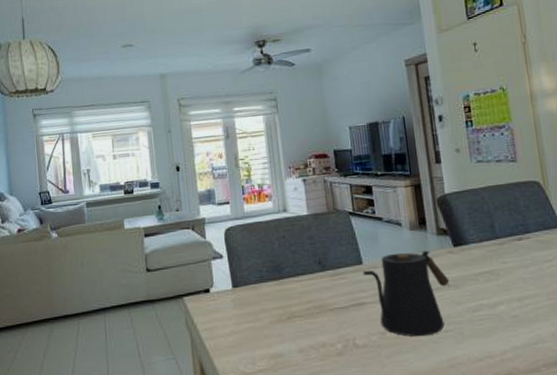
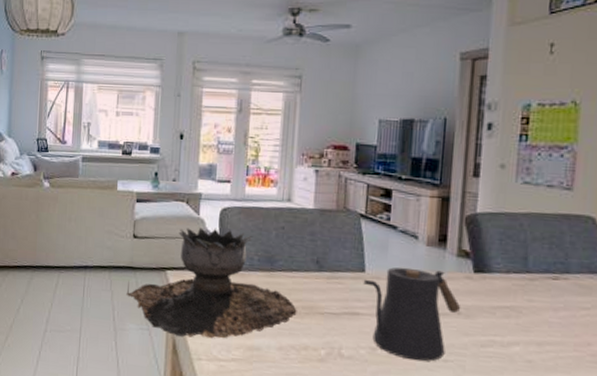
brazier: none [148,248,310,359] -> present [126,227,297,339]

